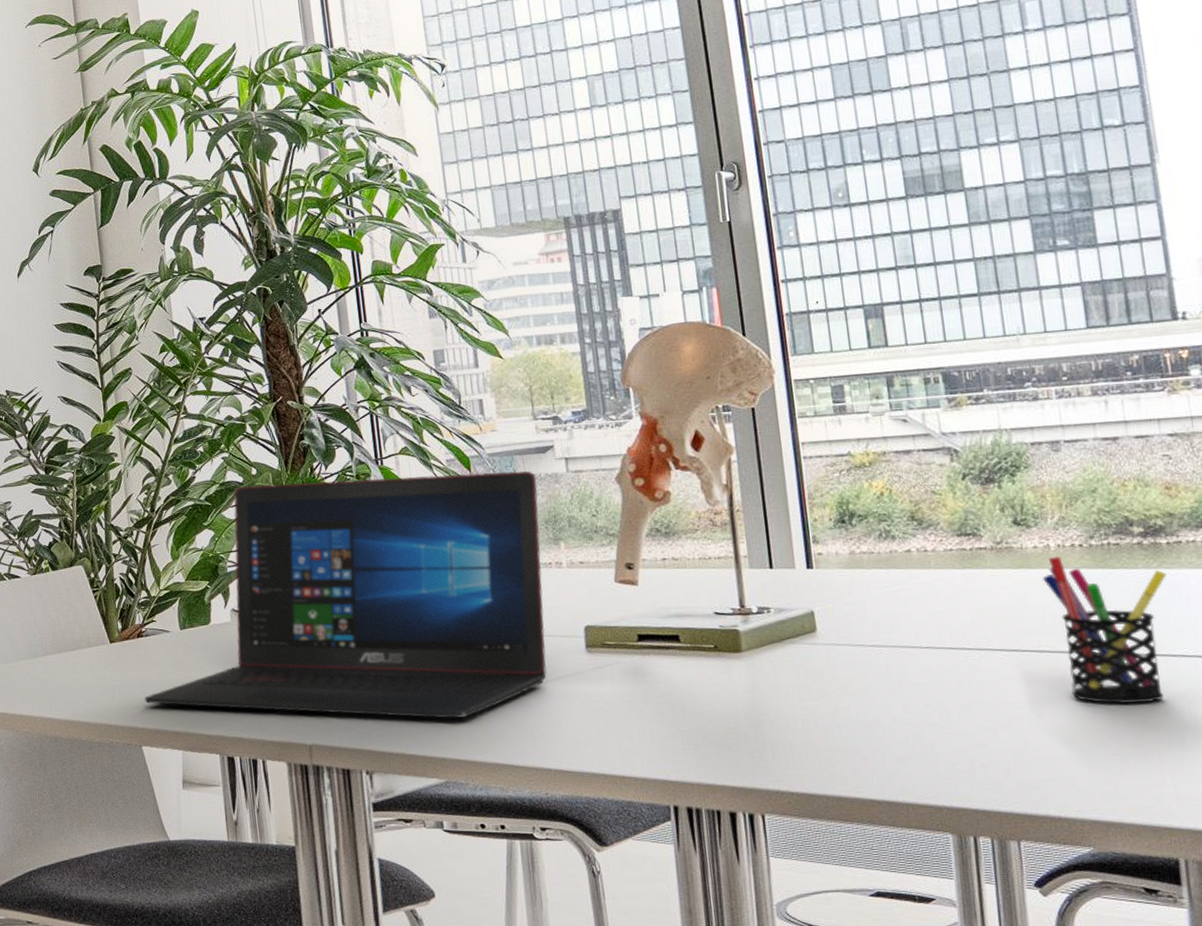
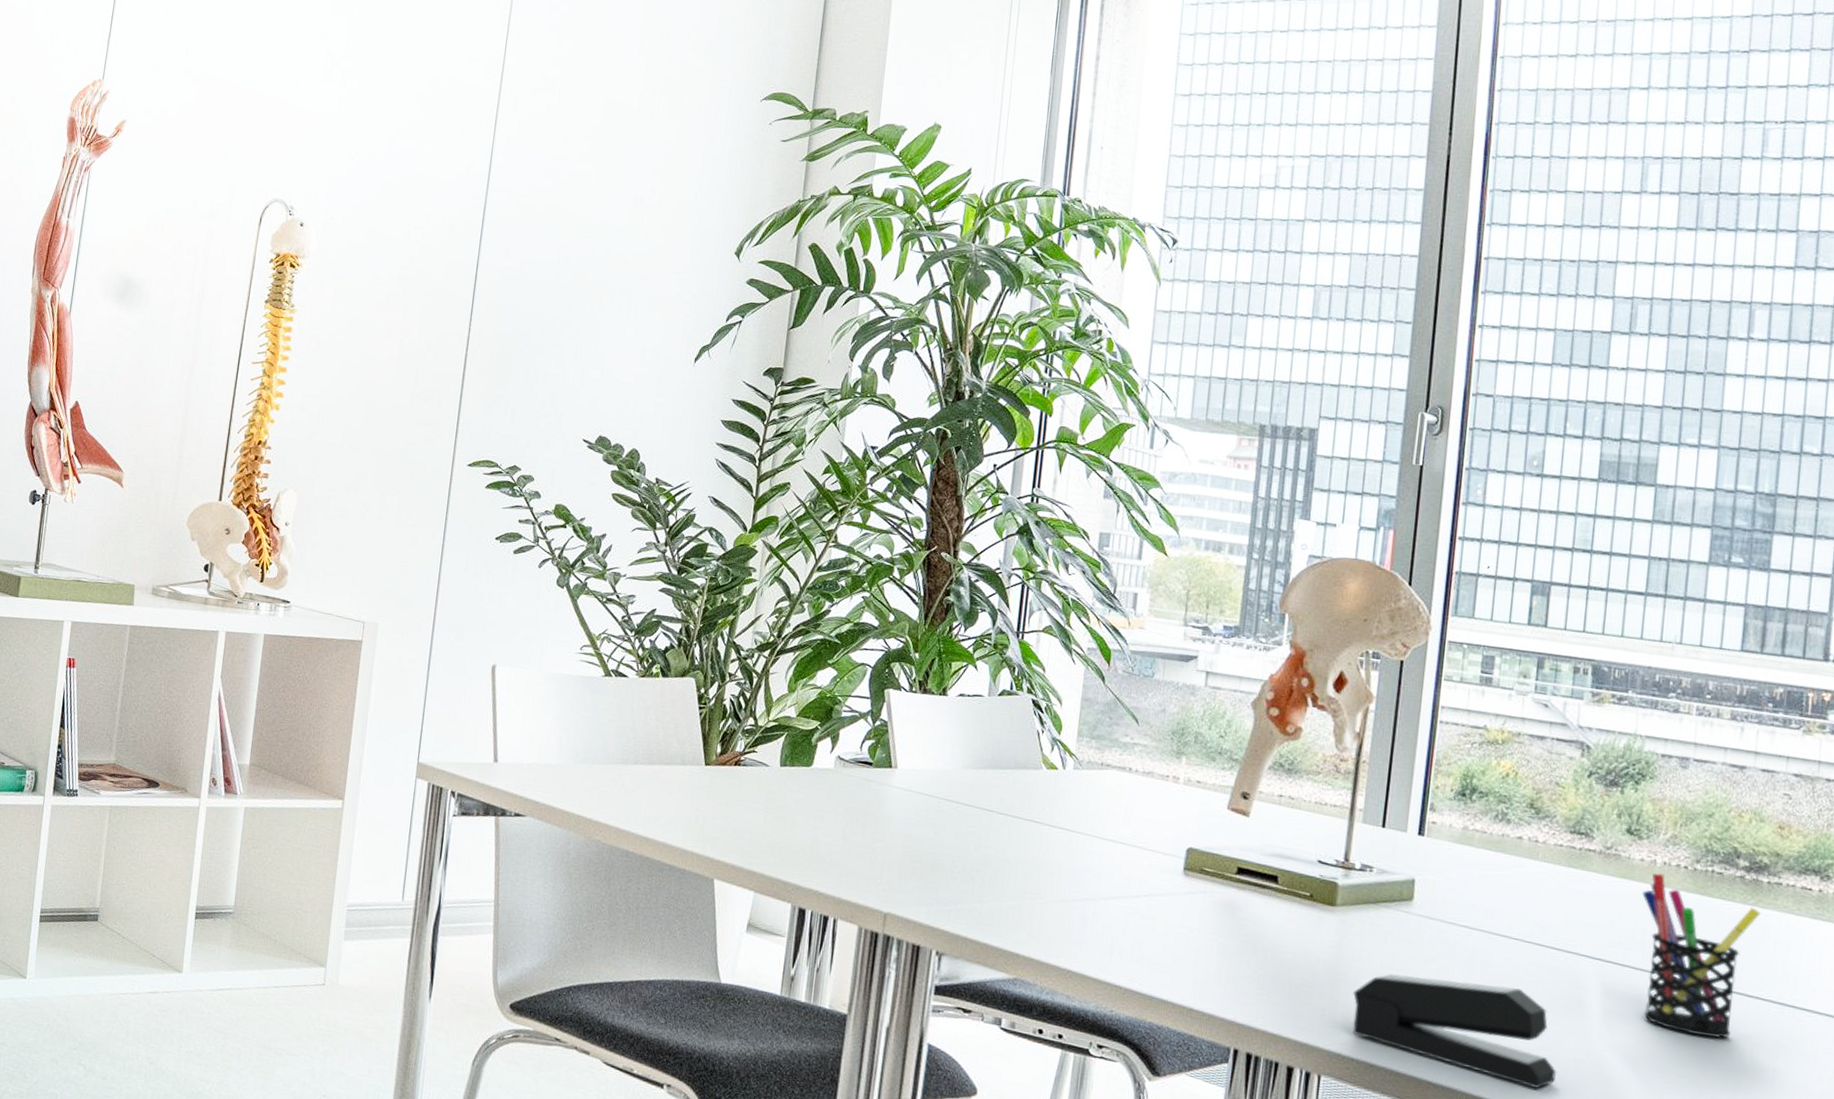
laptop: present [145,470,547,719] -> none [728,630,1174,917]
stapler: none [777,694,998,786] -> present [1352,973,1556,1089]

